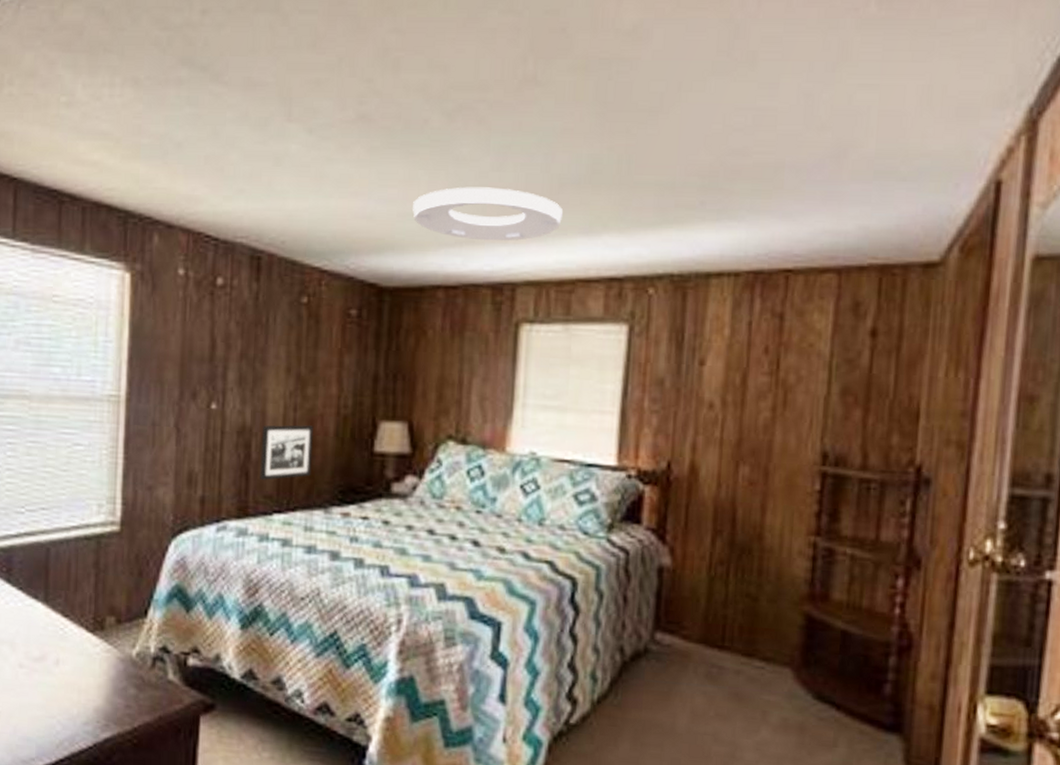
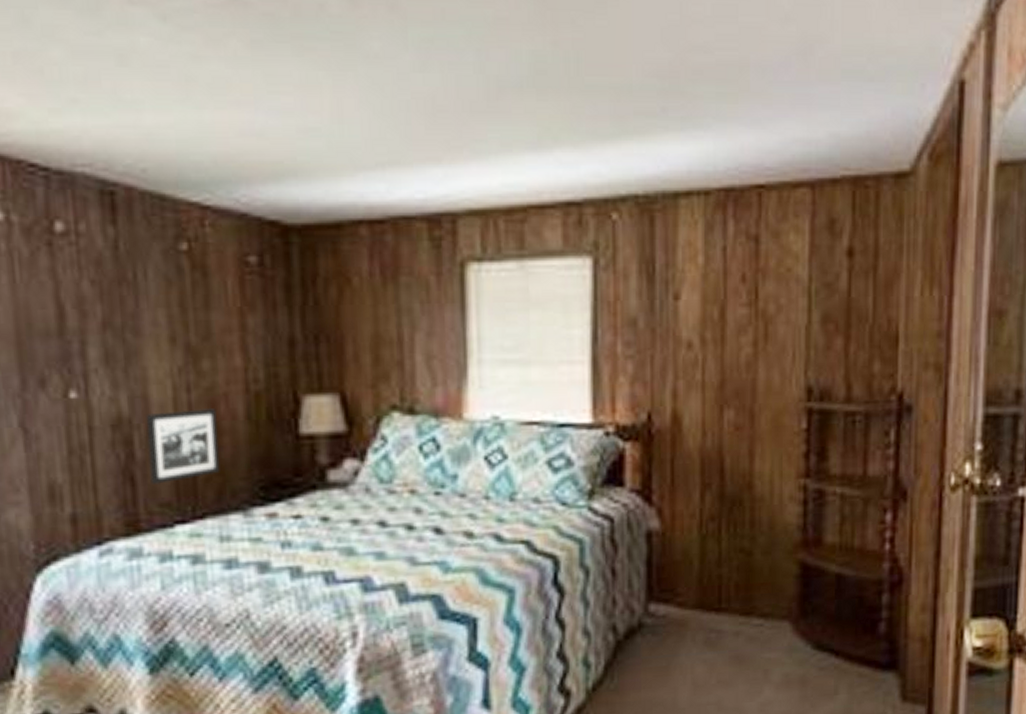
ceiling light: present [413,187,564,241] -> none [316,92,506,161]

